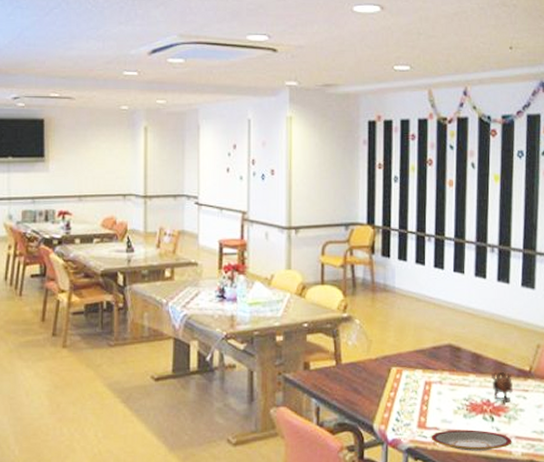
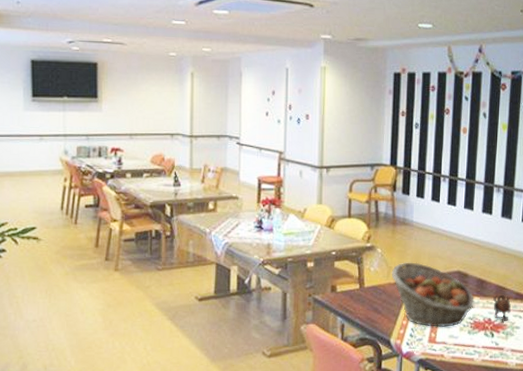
fruit basket: none [372,334,470,410] -> present [391,262,474,327]
plate: present [431,429,512,451] -> none [439,344,508,362]

